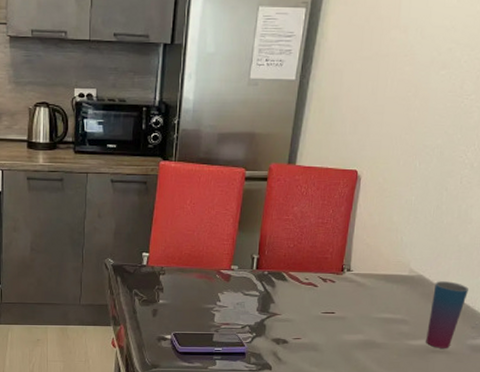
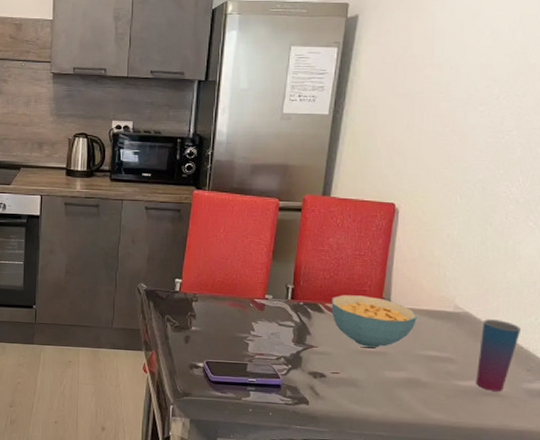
cereal bowl: none [294,263,374,312] -> present [331,295,417,347]

